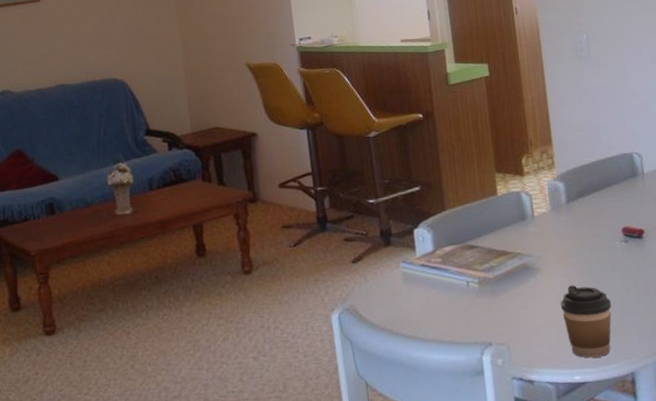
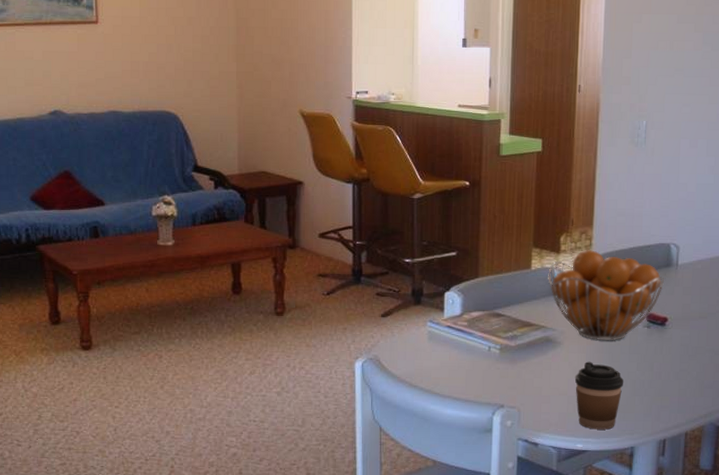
fruit basket: none [515,168,633,262] -> present [548,249,664,340]

